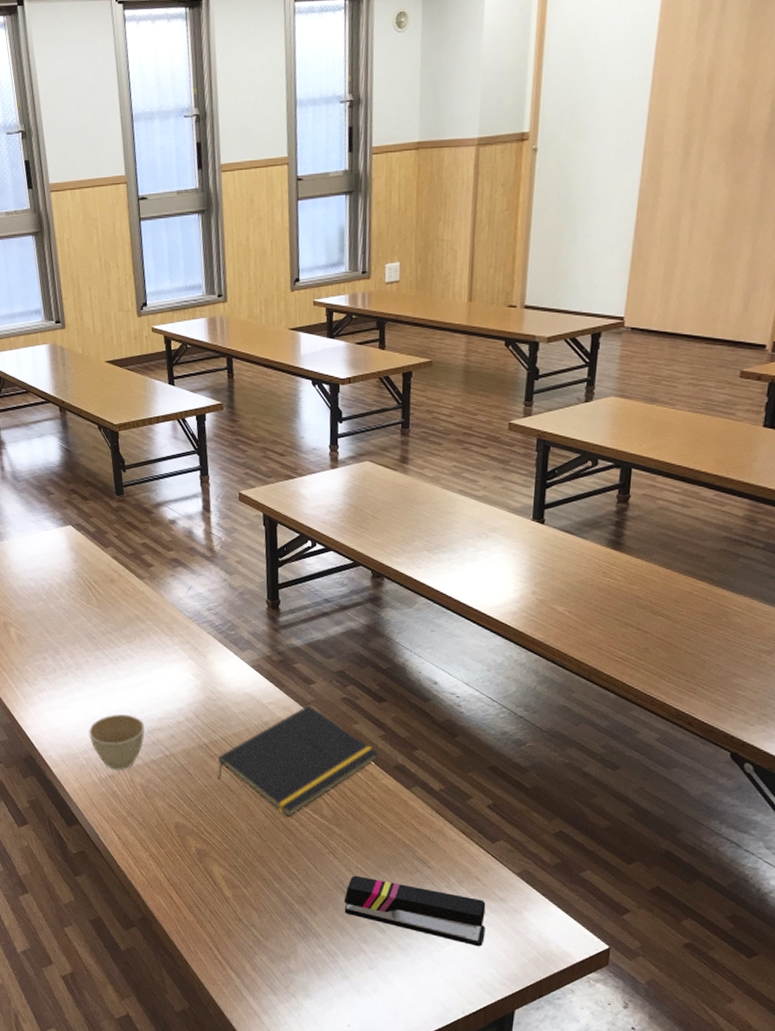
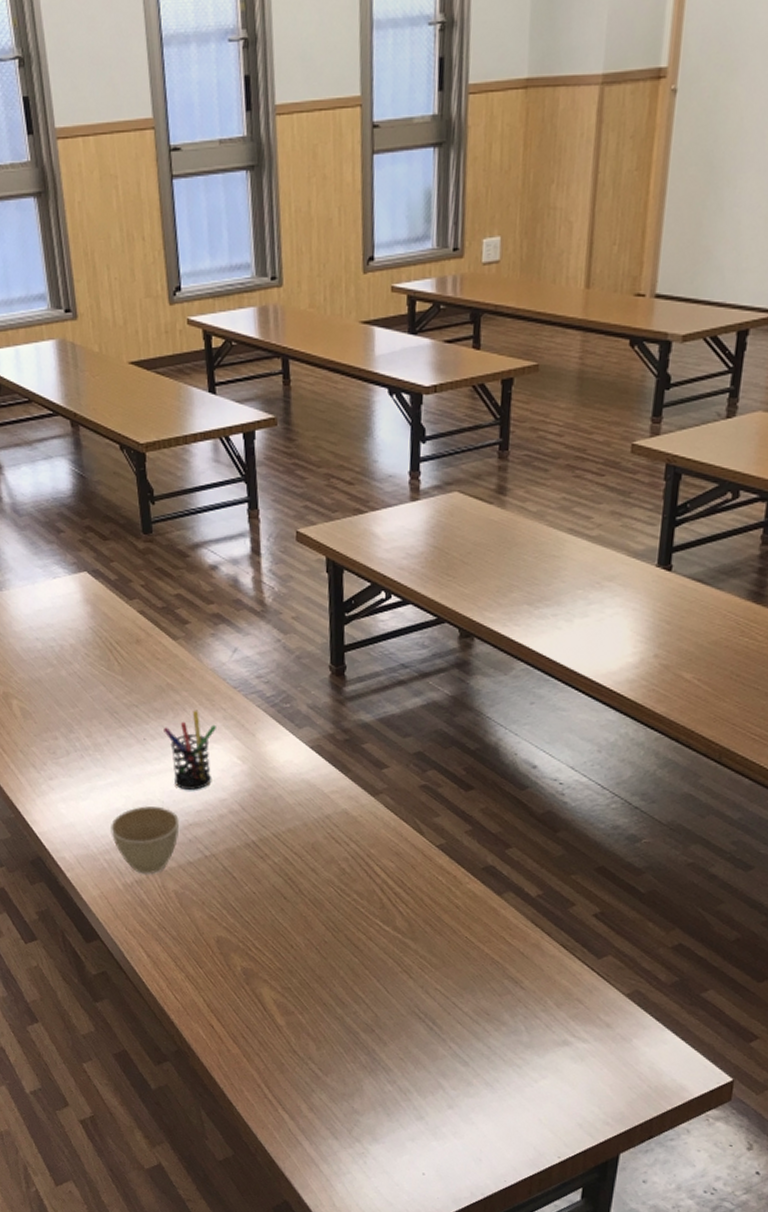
pen holder: none [132,636,175,702] -> present [164,710,216,791]
notepad: present [217,705,378,818] -> none [268,794,463,930]
stapler: present [343,875,486,946] -> none [419,998,589,1080]

